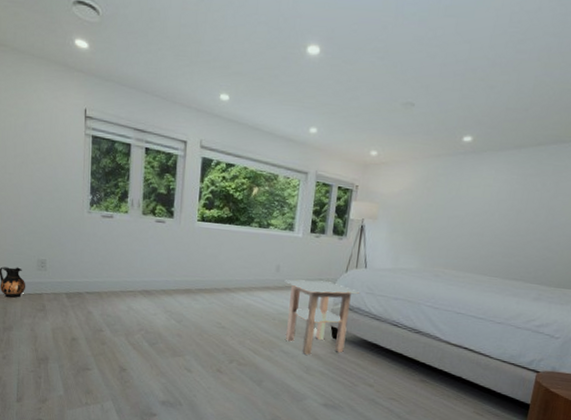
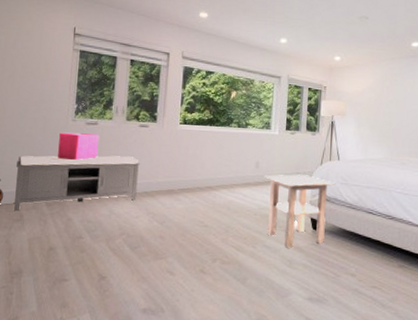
bench: none [36,247,157,302] -> present [14,155,140,212]
storage bin: none [74,224,116,255] -> present [57,132,100,161]

